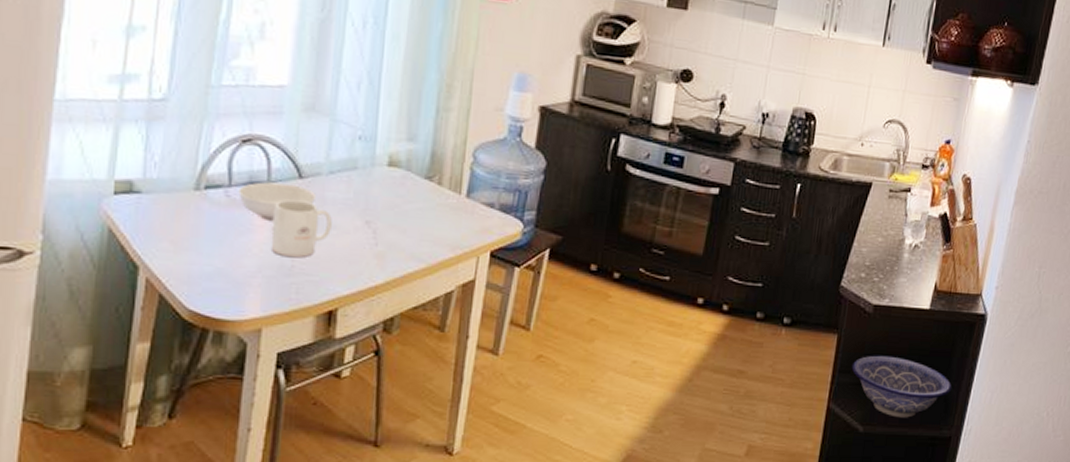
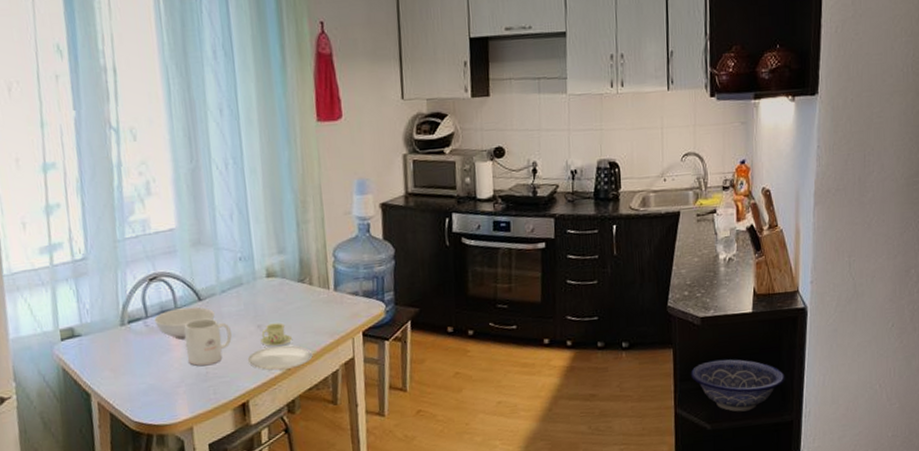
plate: none [345,248,427,280] -> present [247,345,313,371]
cup and saucer: none [366,221,406,250] -> present [260,322,293,346]

